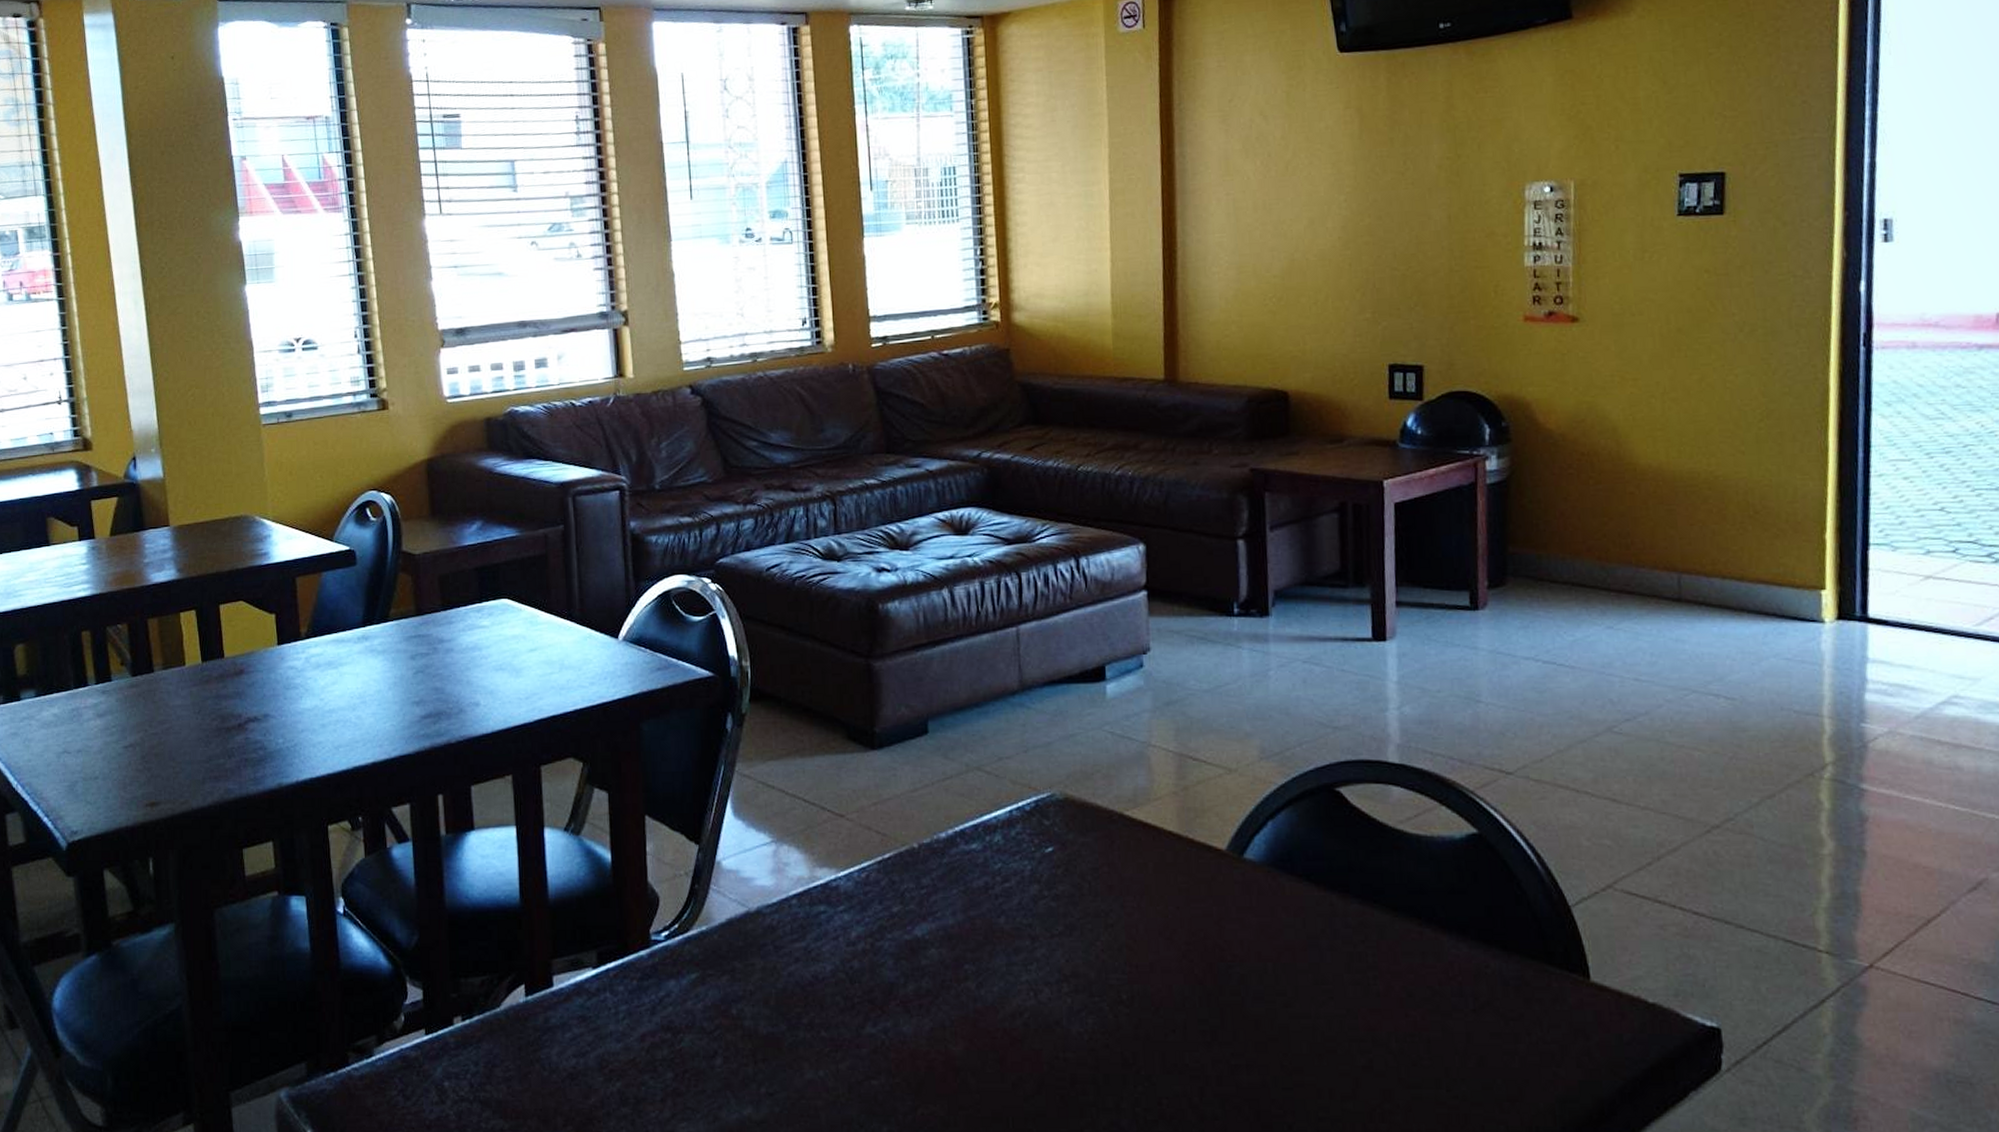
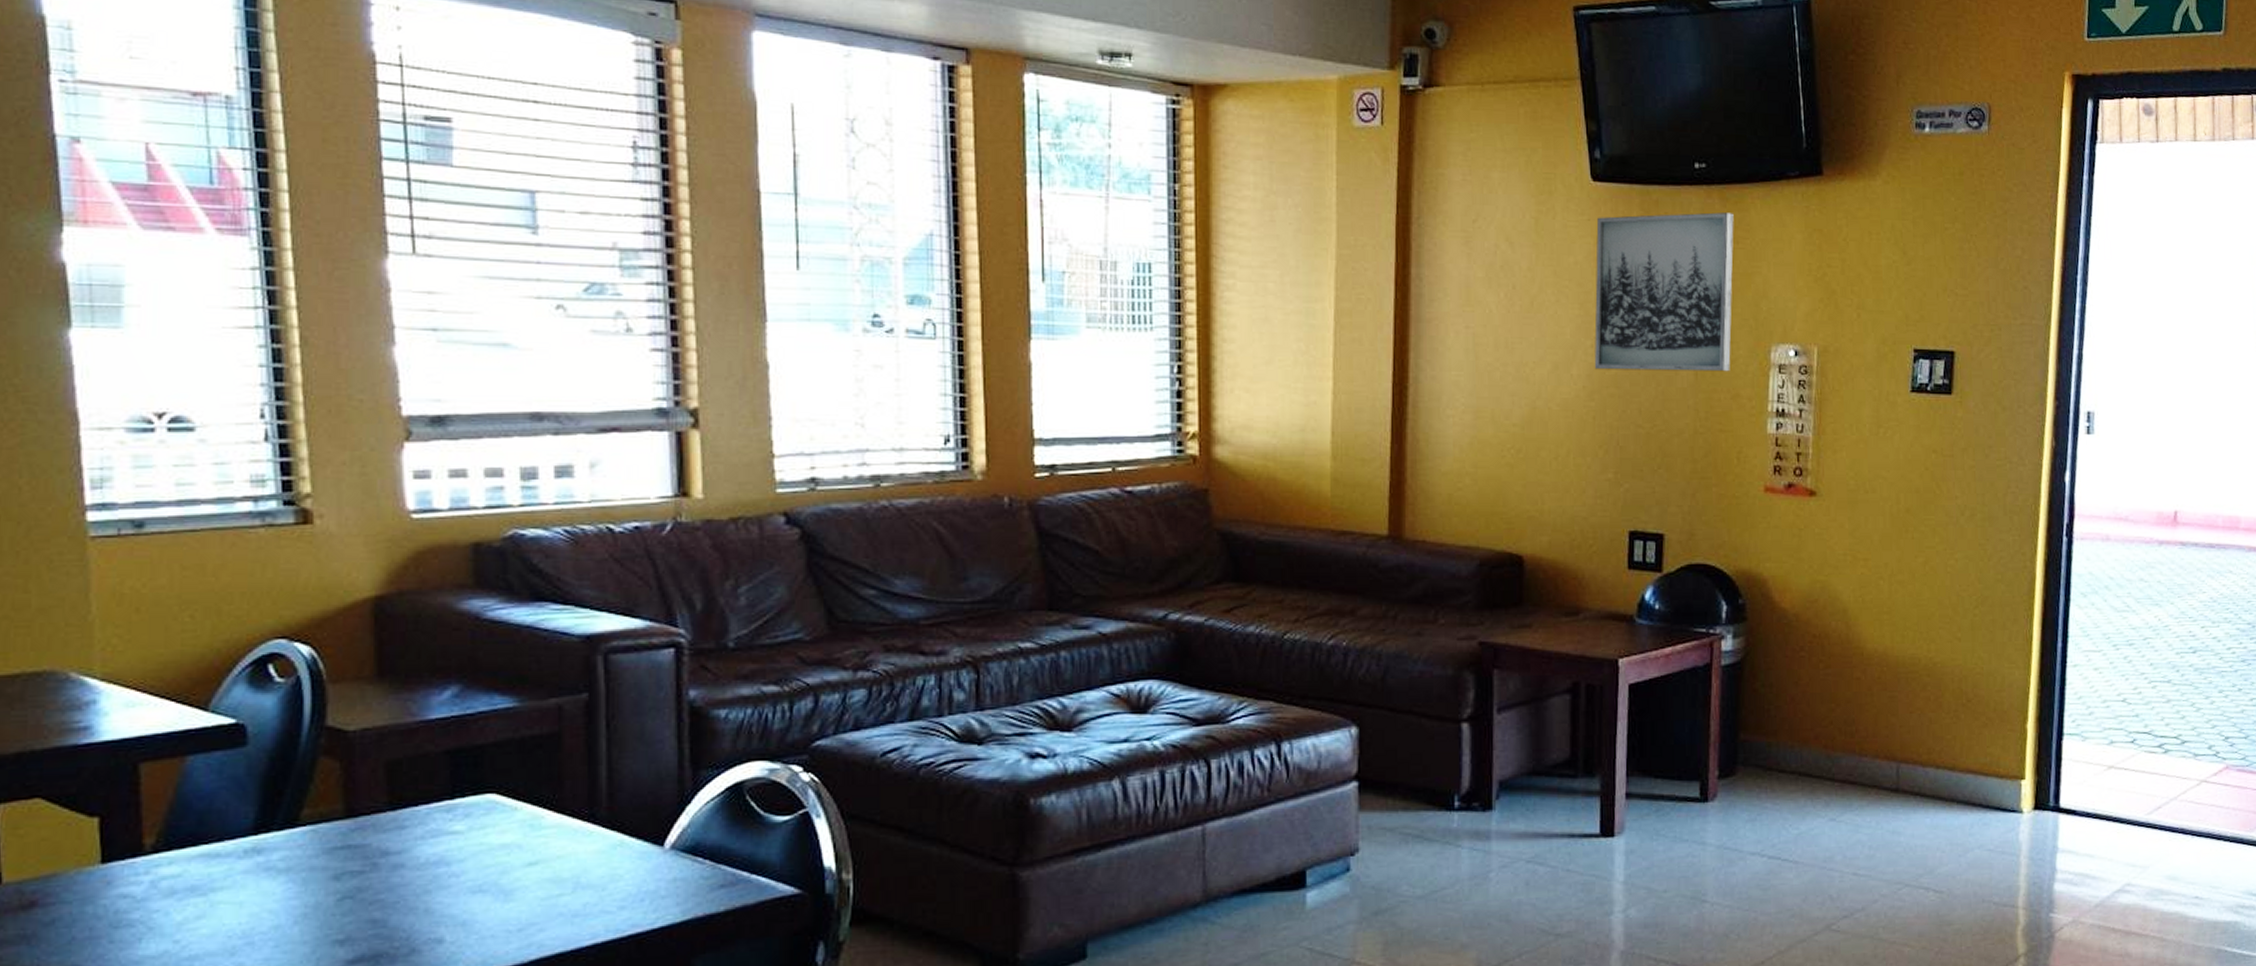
wall art: none [1345,65,1484,221] -> present [1594,212,1734,372]

